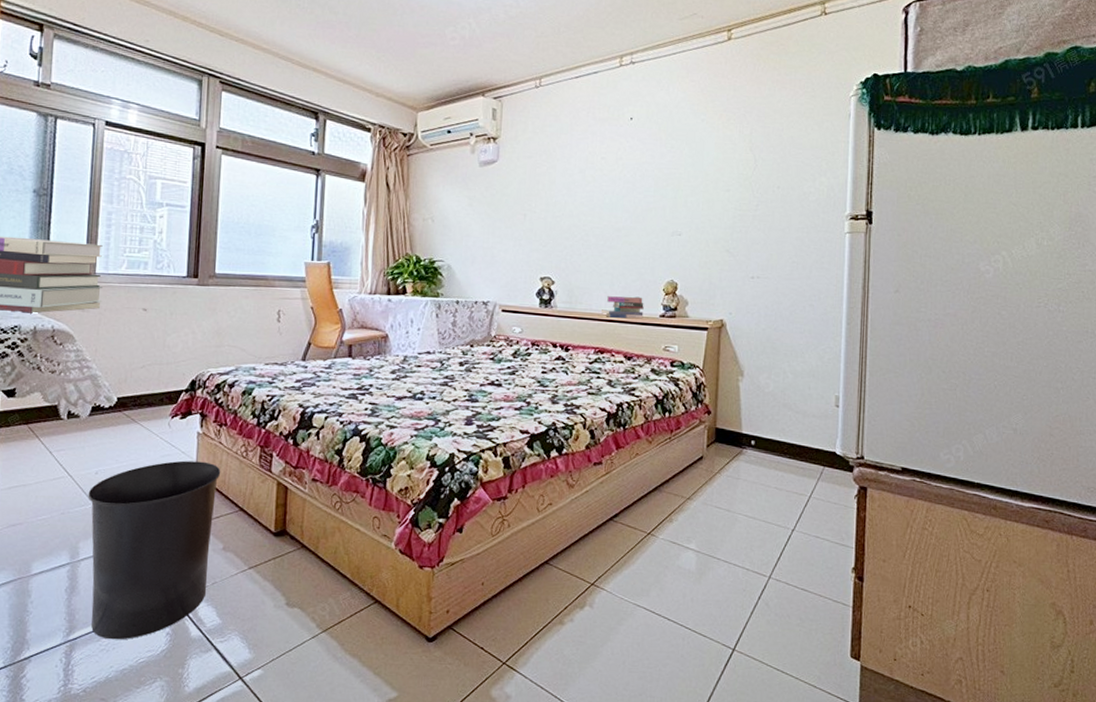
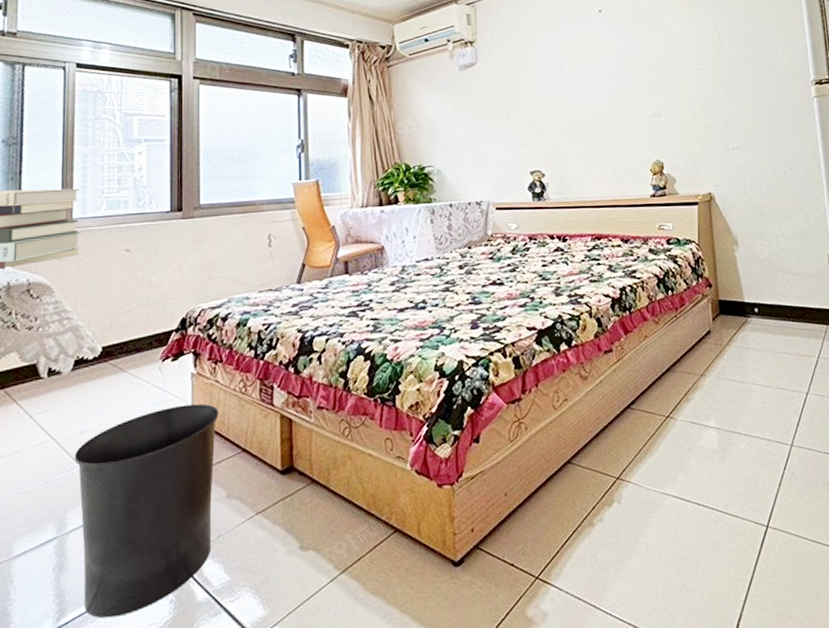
books: present [602,296,644,319] -> none [594,179,635,203]

